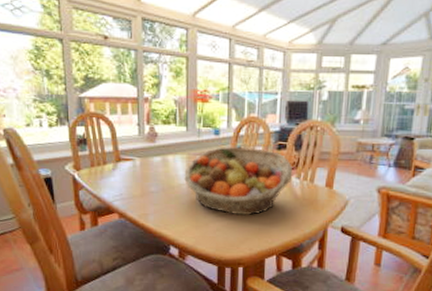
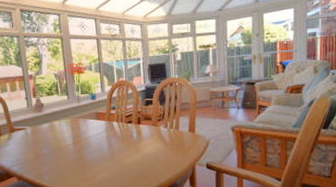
fruit basket: present [184,146,293,216] -> none [70,106,161,165]

